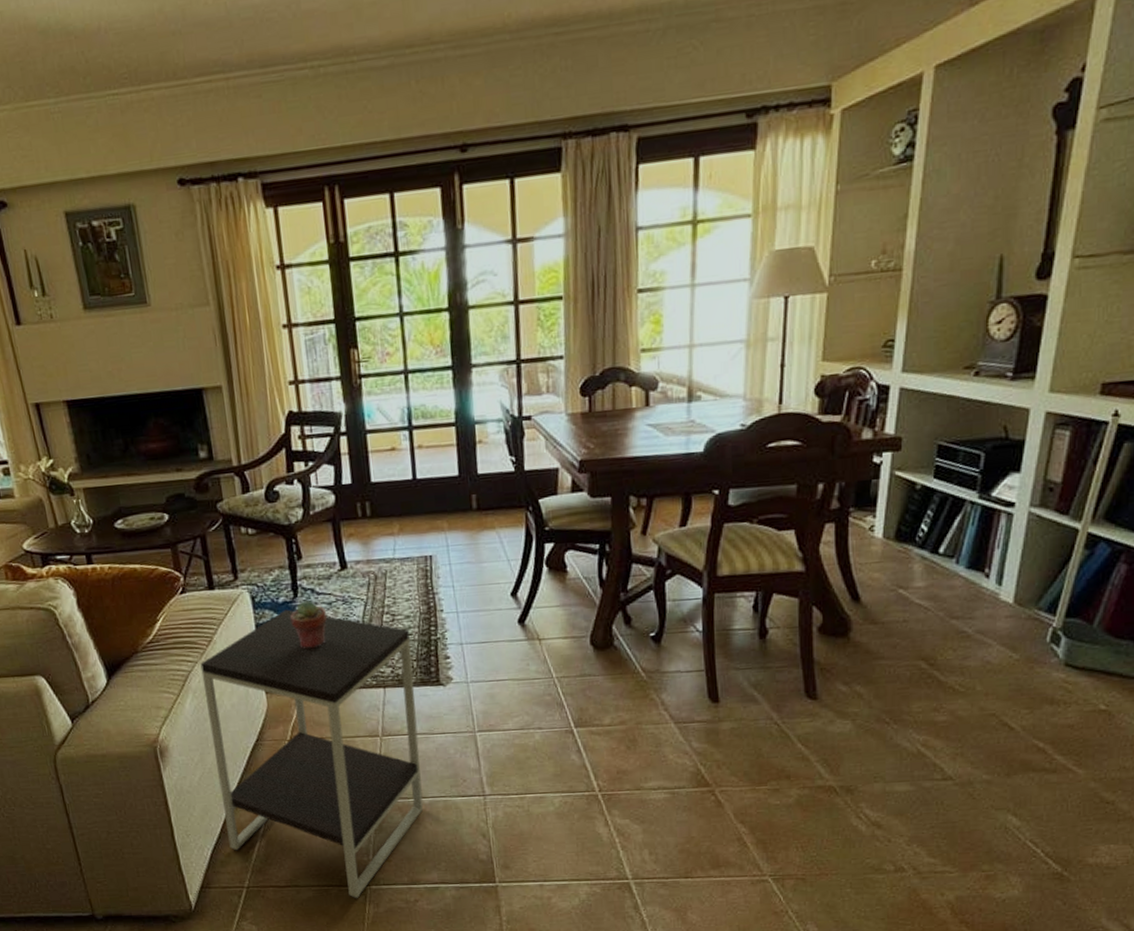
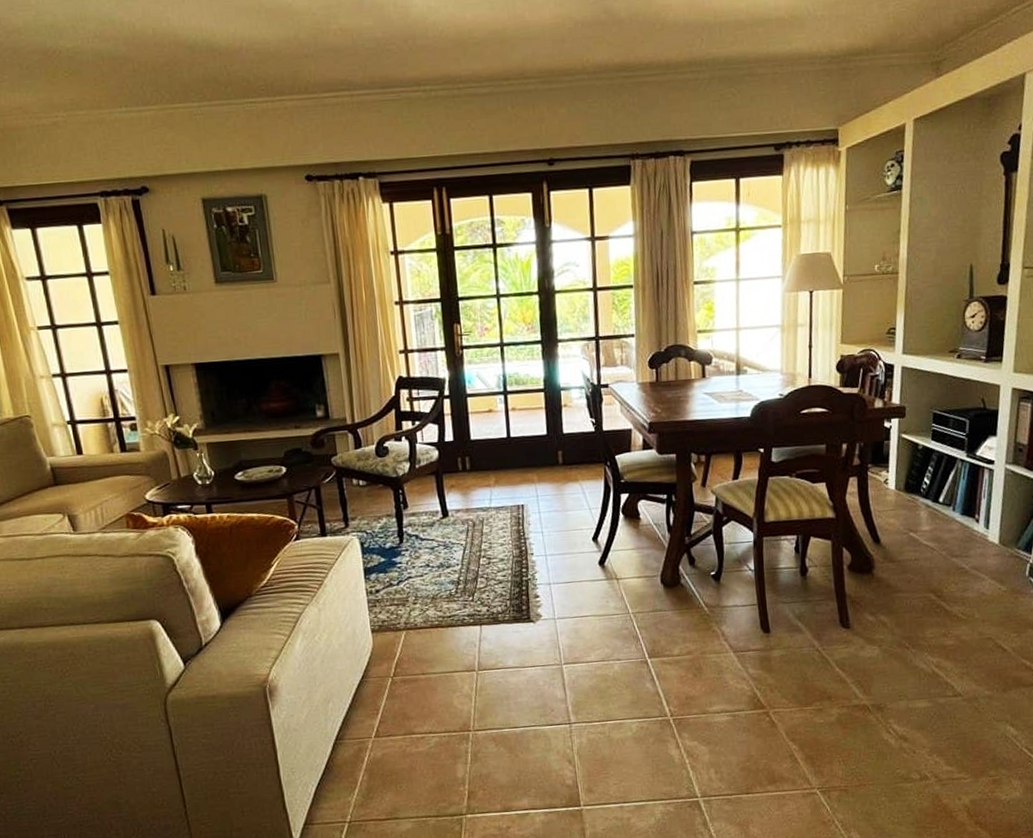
side table: present [200,609,424,898] -> none [311,554,516,828]
potted succulent: present [290,600,328,649] -> none [396,546,430,591]

